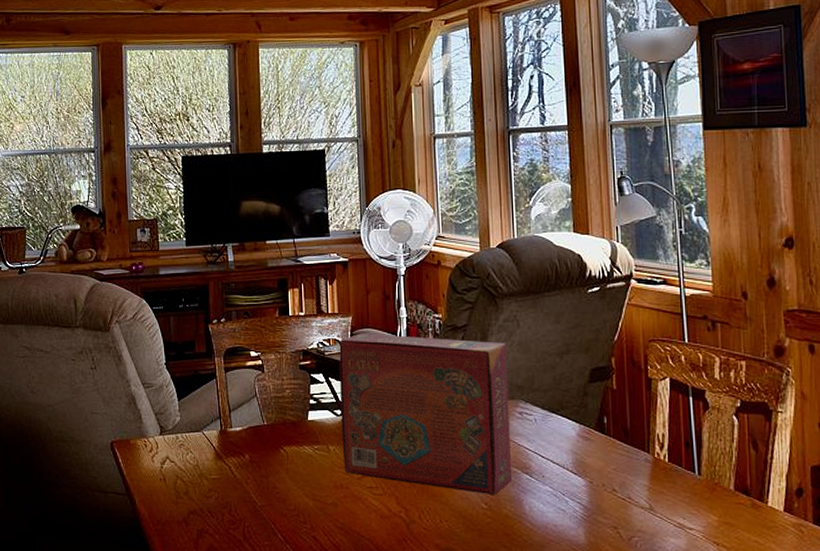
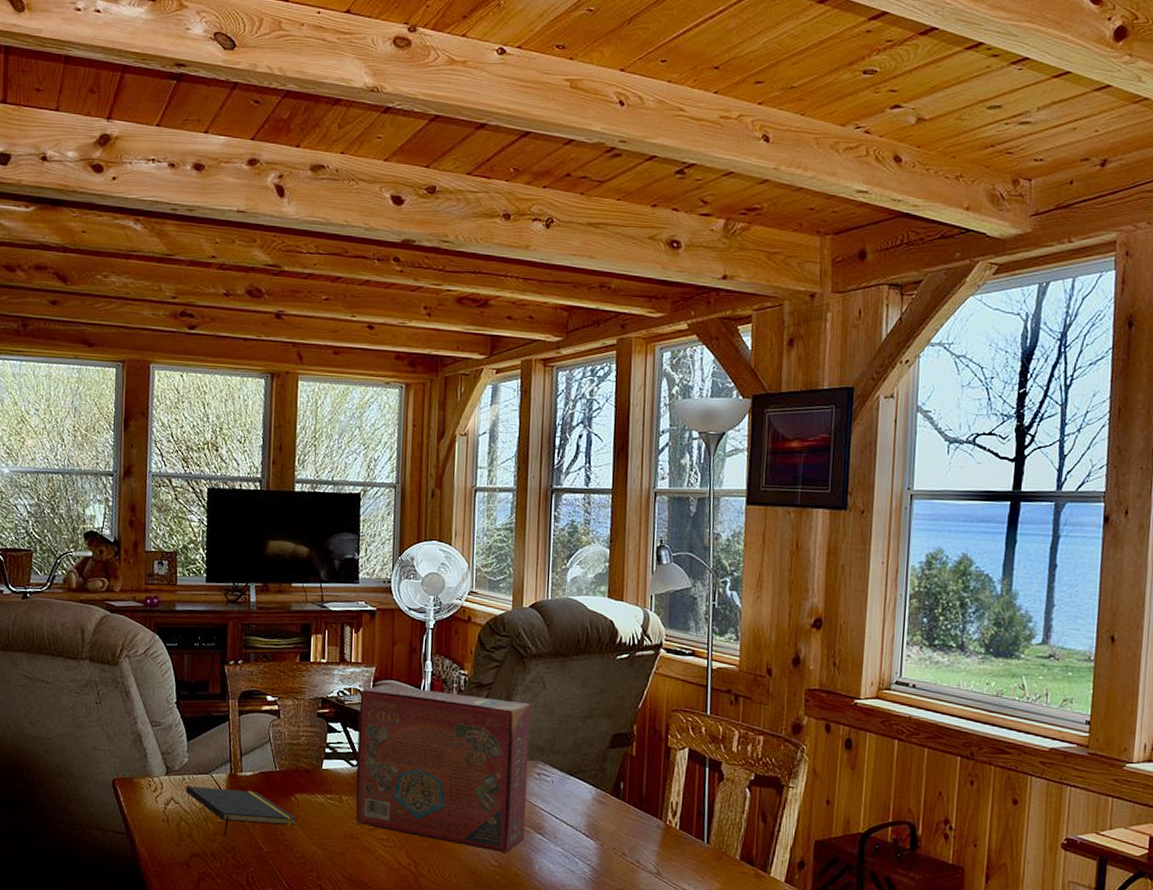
notepad: none [179,444,288,493] -> present [185,786,297,837]

